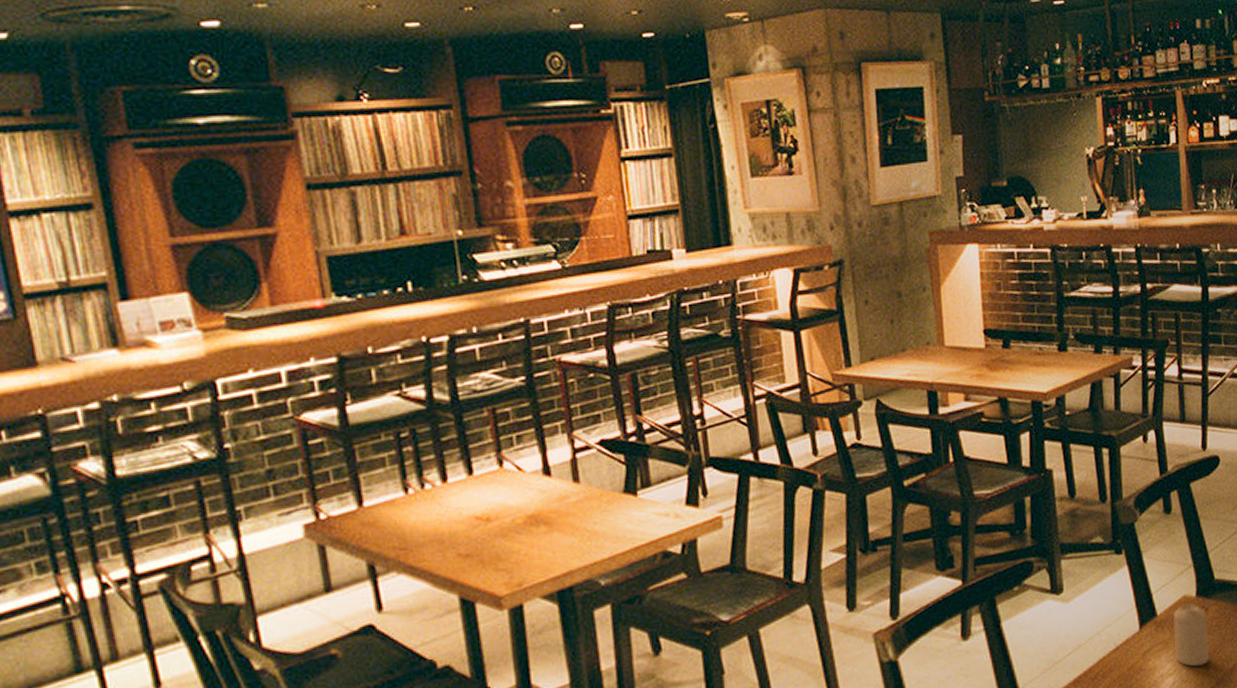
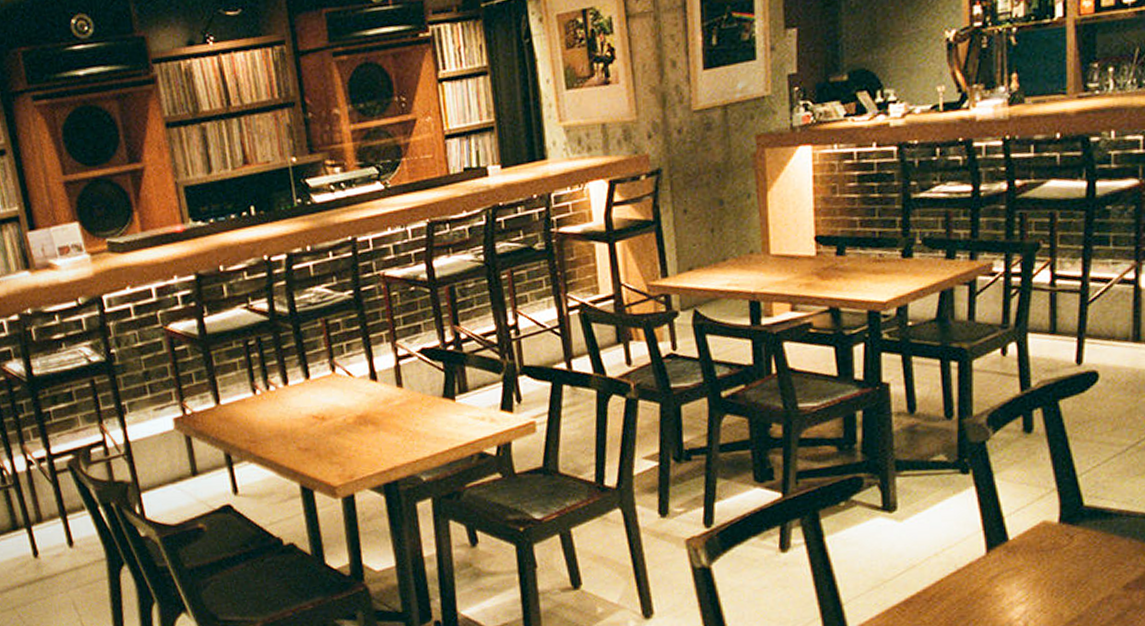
candle: present [1173,603,1209,667] -> none [1029,529,1071,597]

